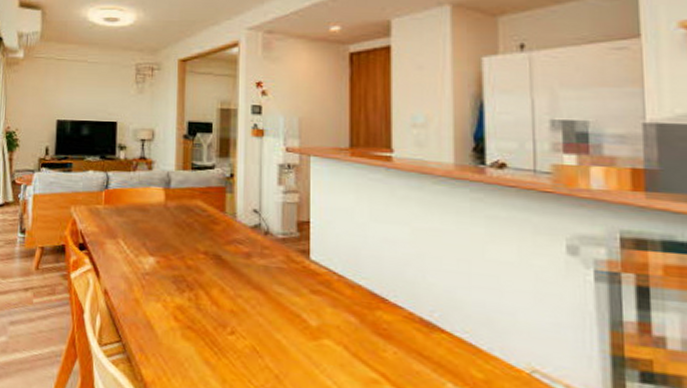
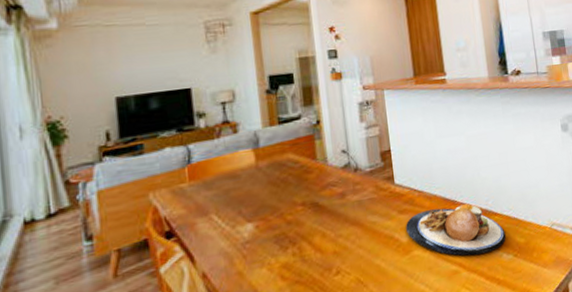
plate: none [317,299,455,374] -> present [406,203,506,256]

